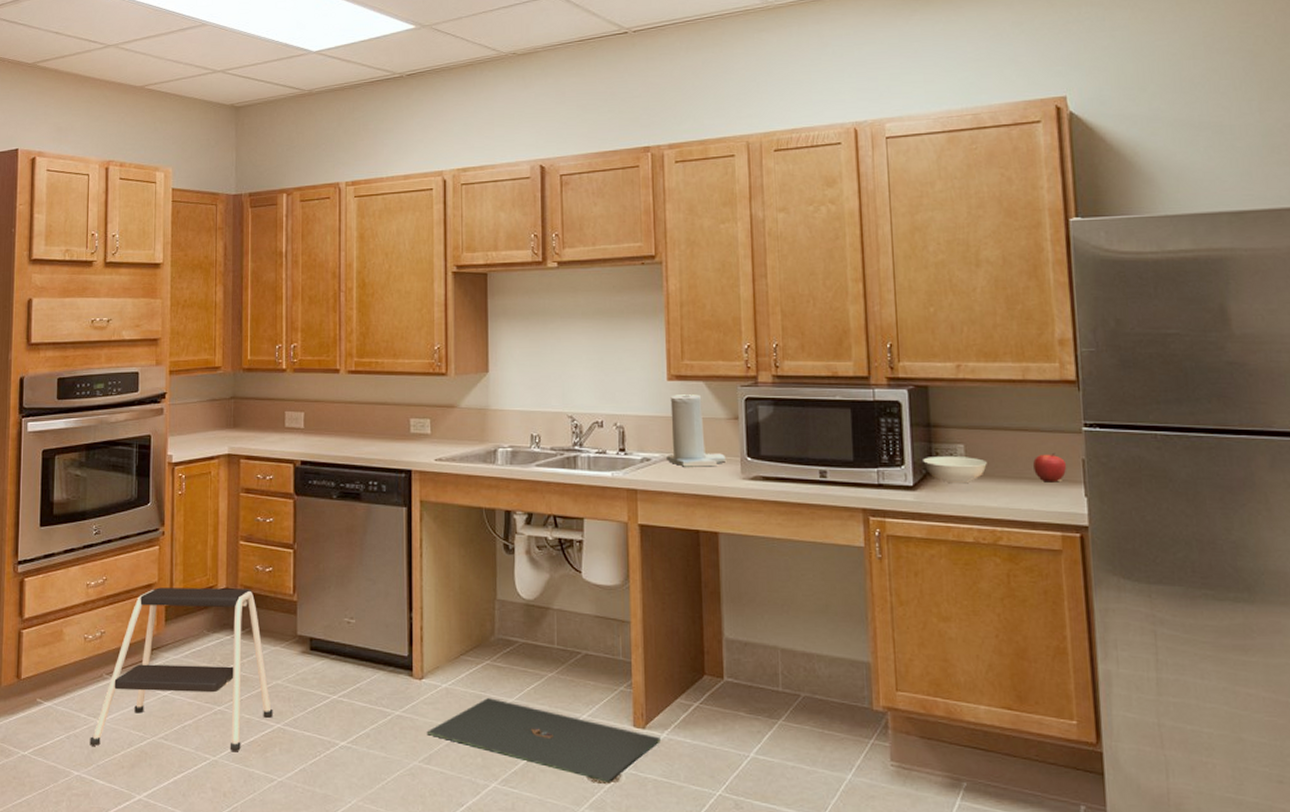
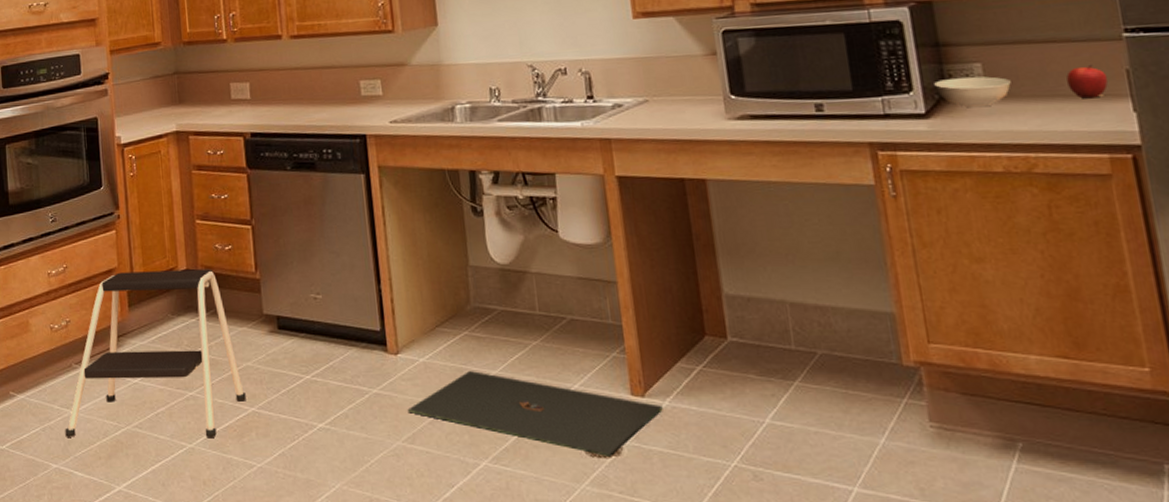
paper towel: present [667,394,727,467] -> none [638,31,708,111]

